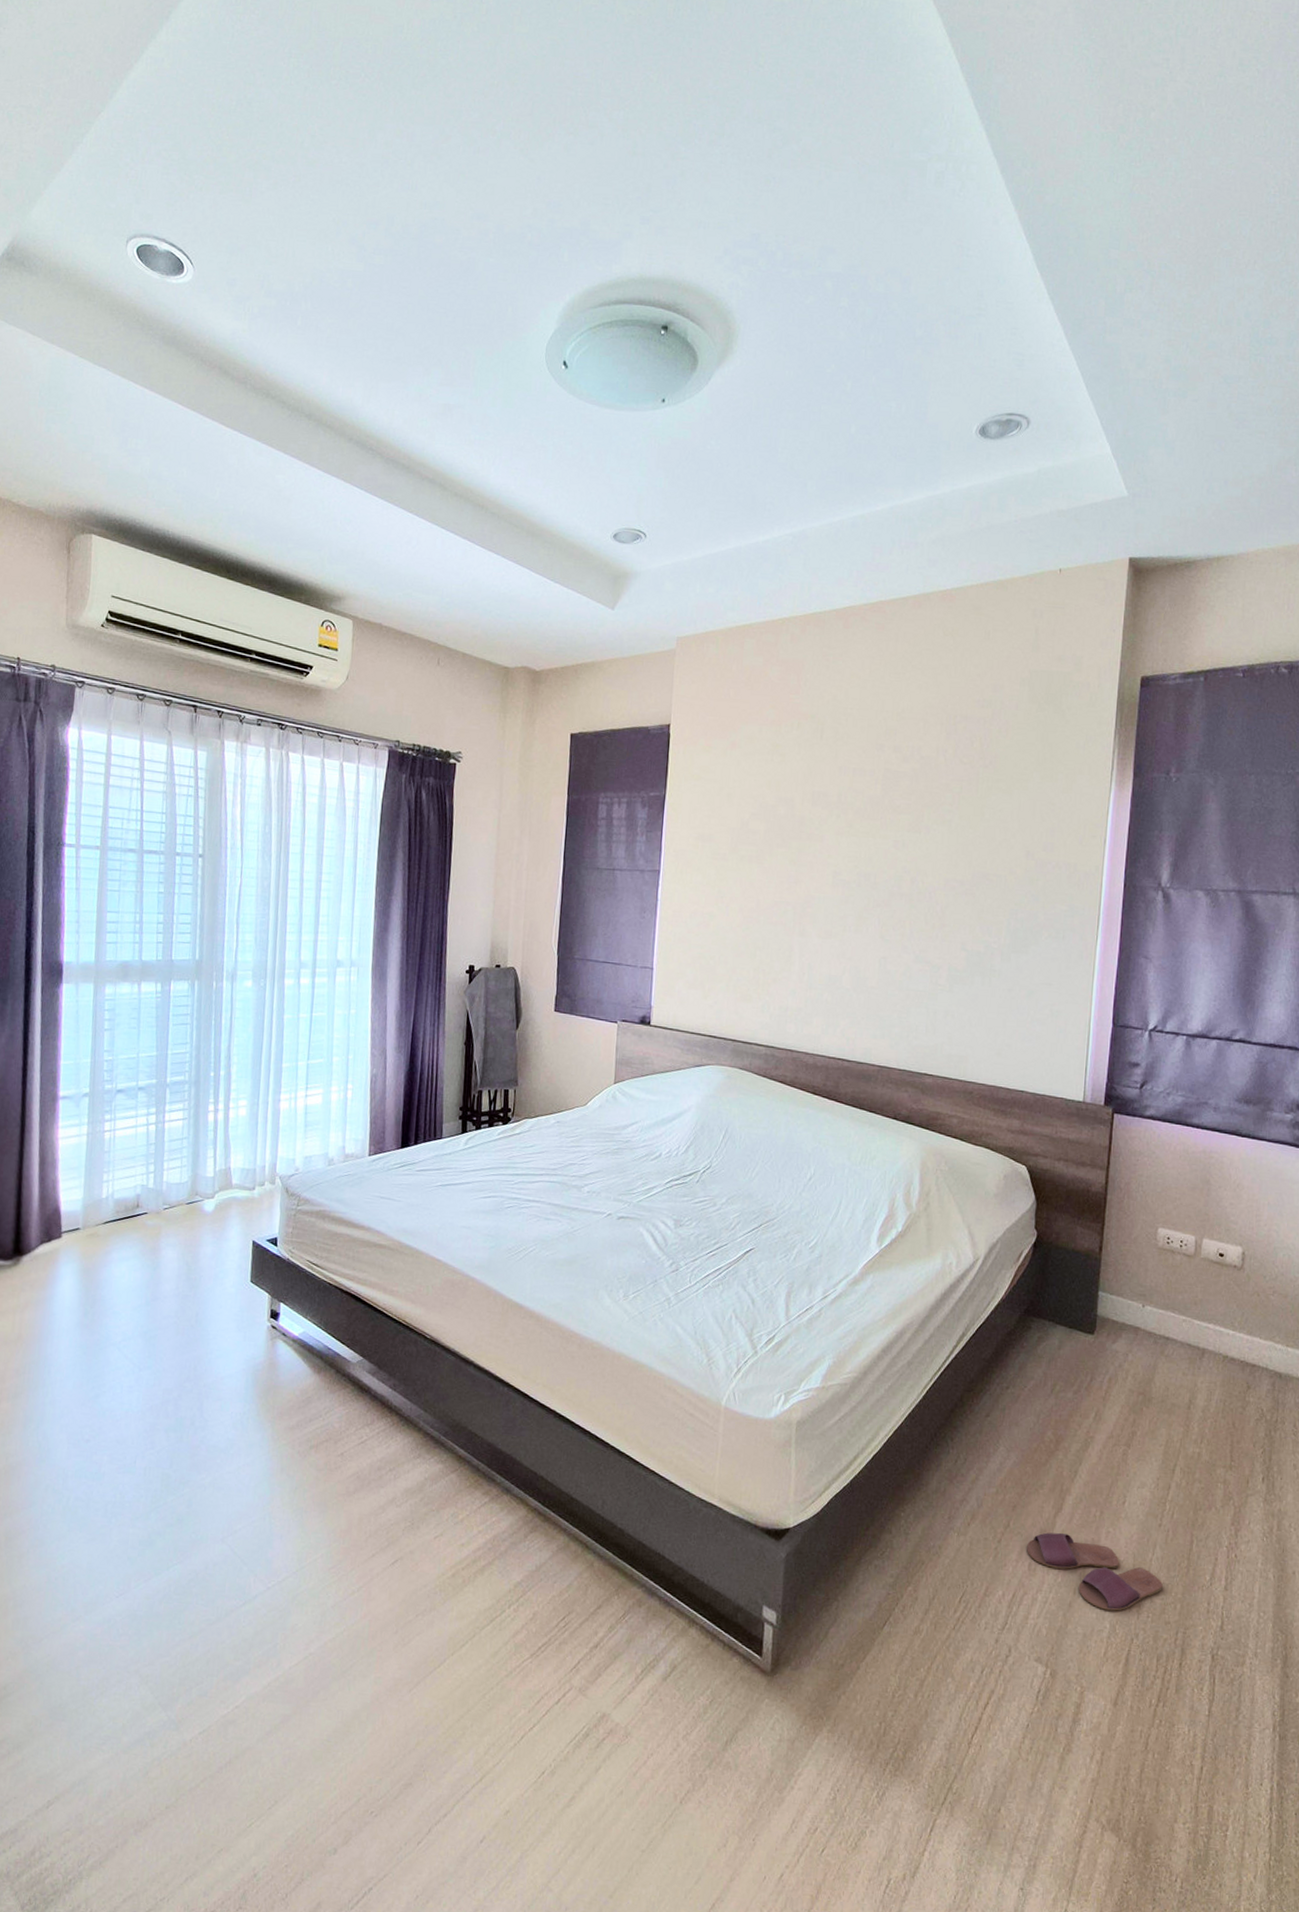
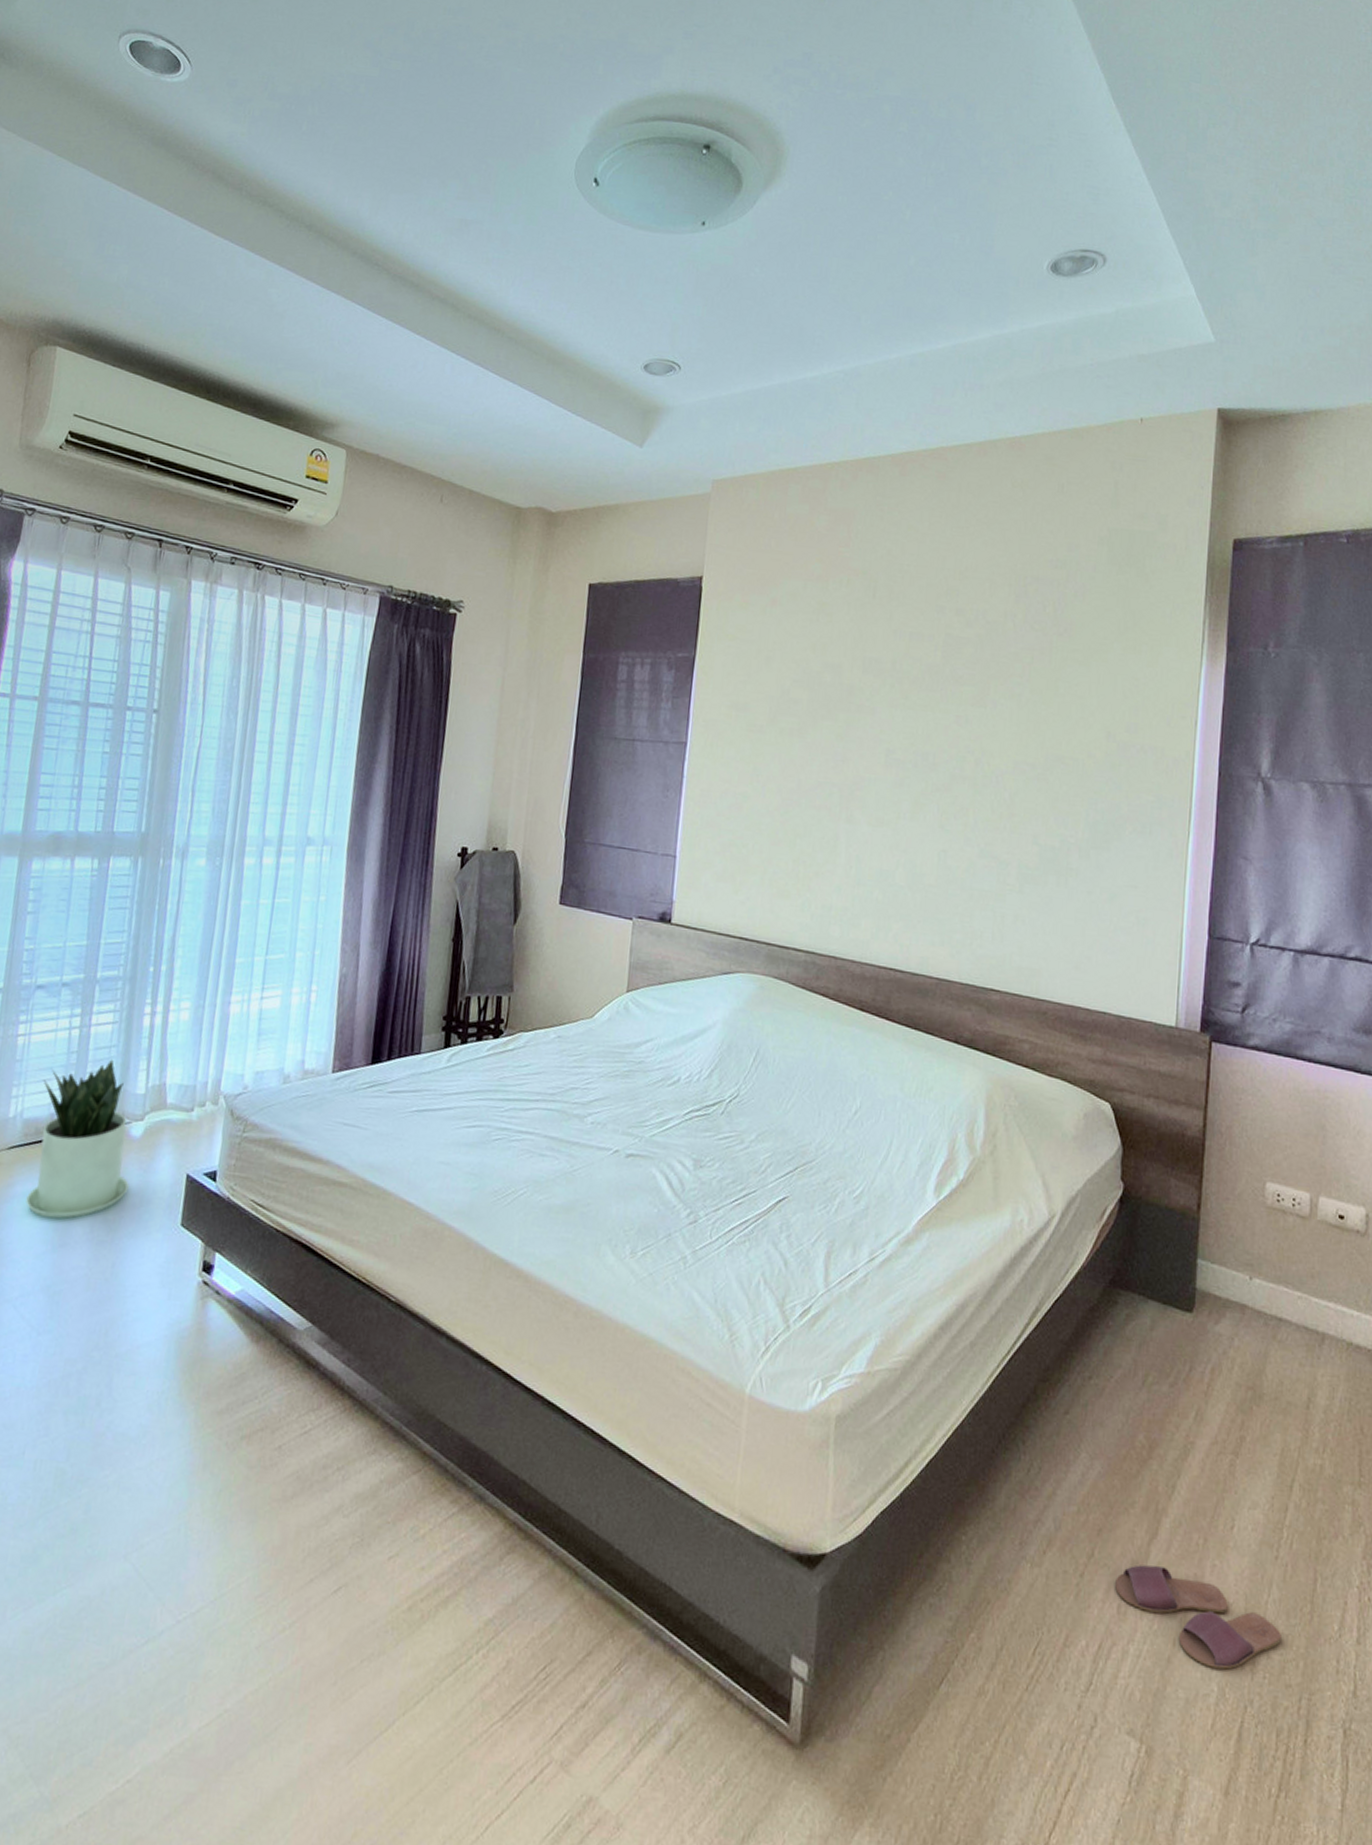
planter: none [122,1149,206,1278] -> present [26,1059,129,1218]

